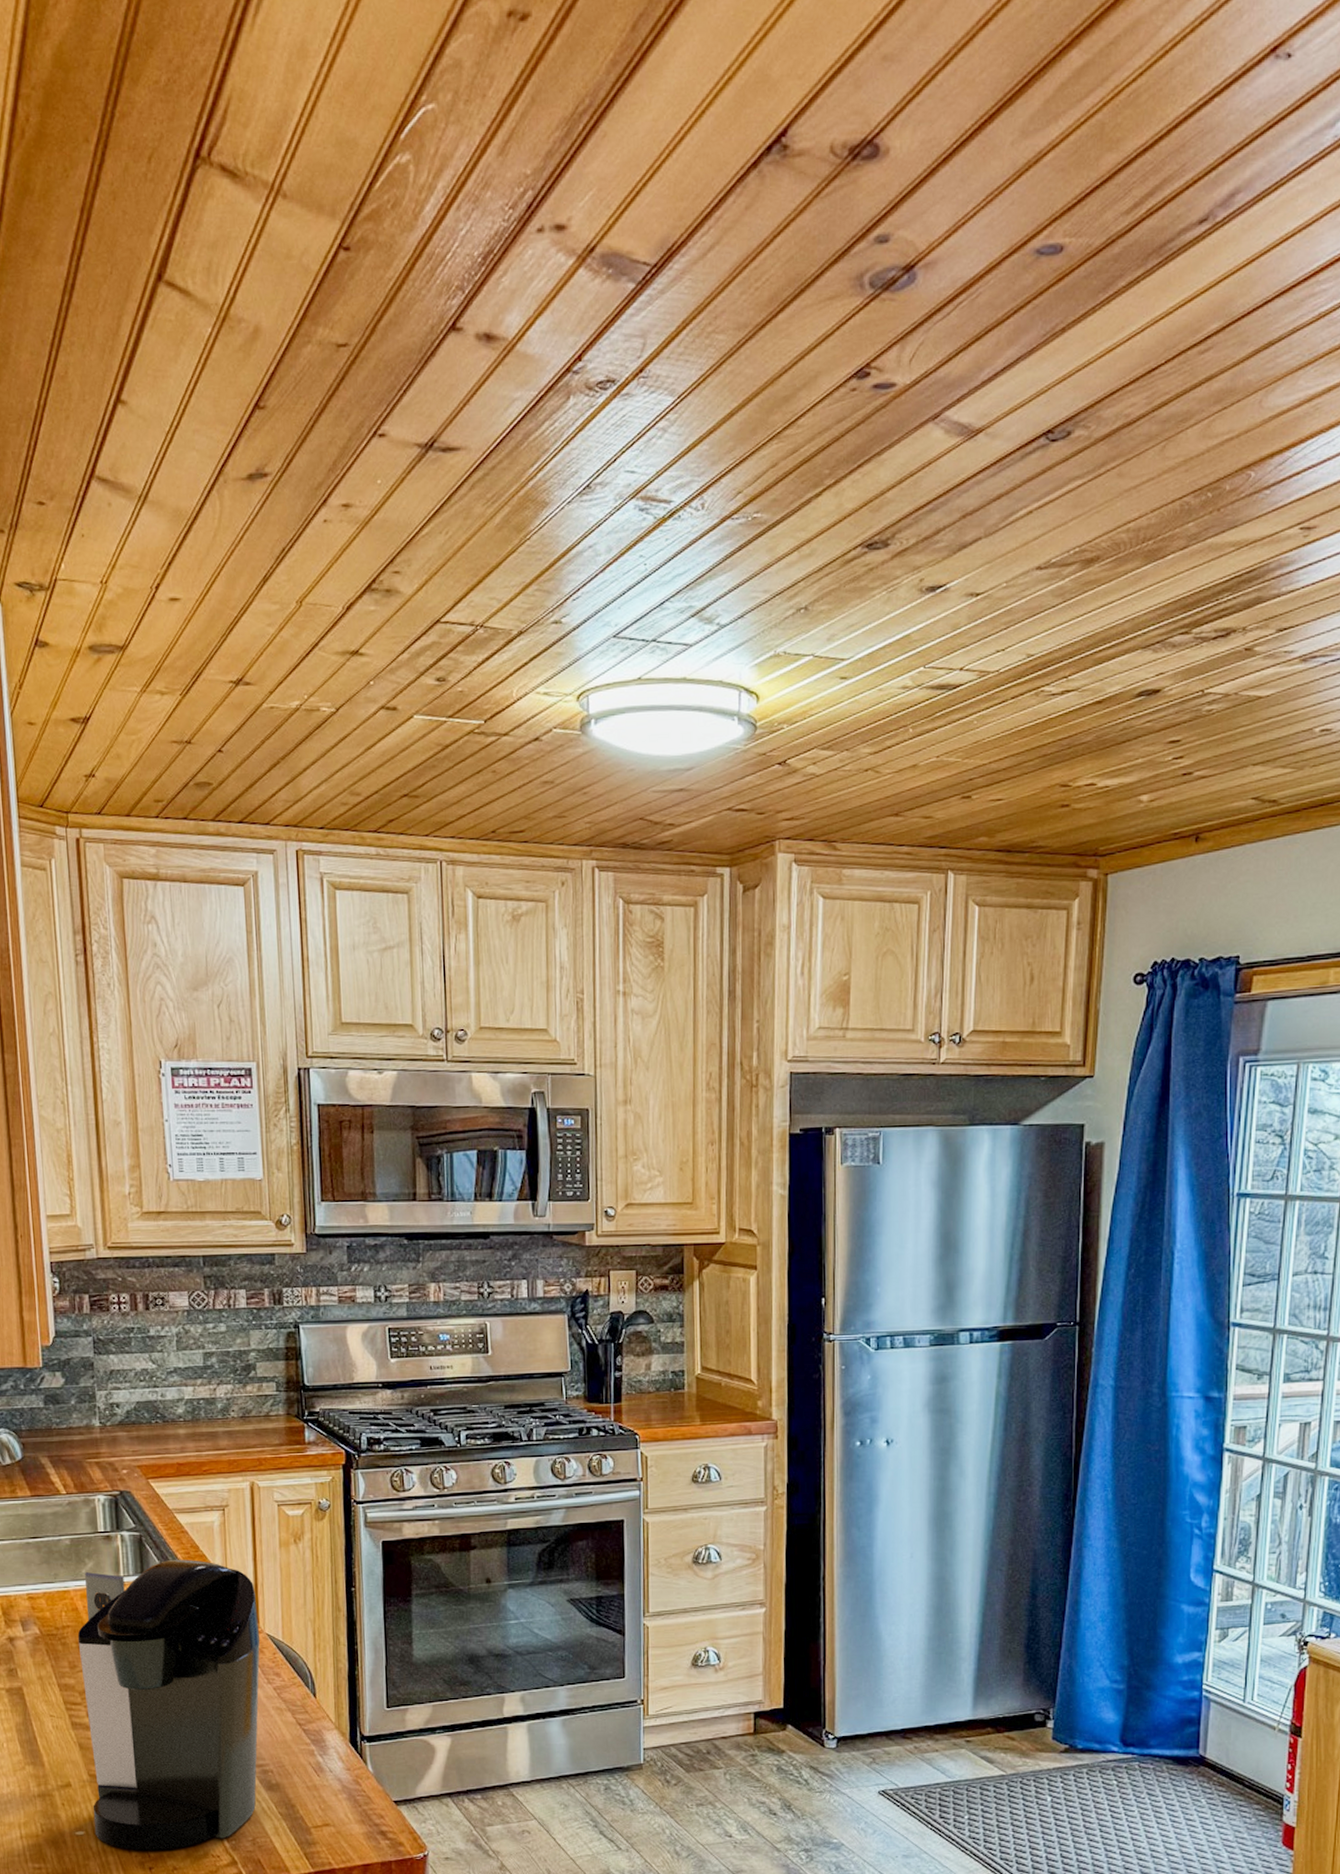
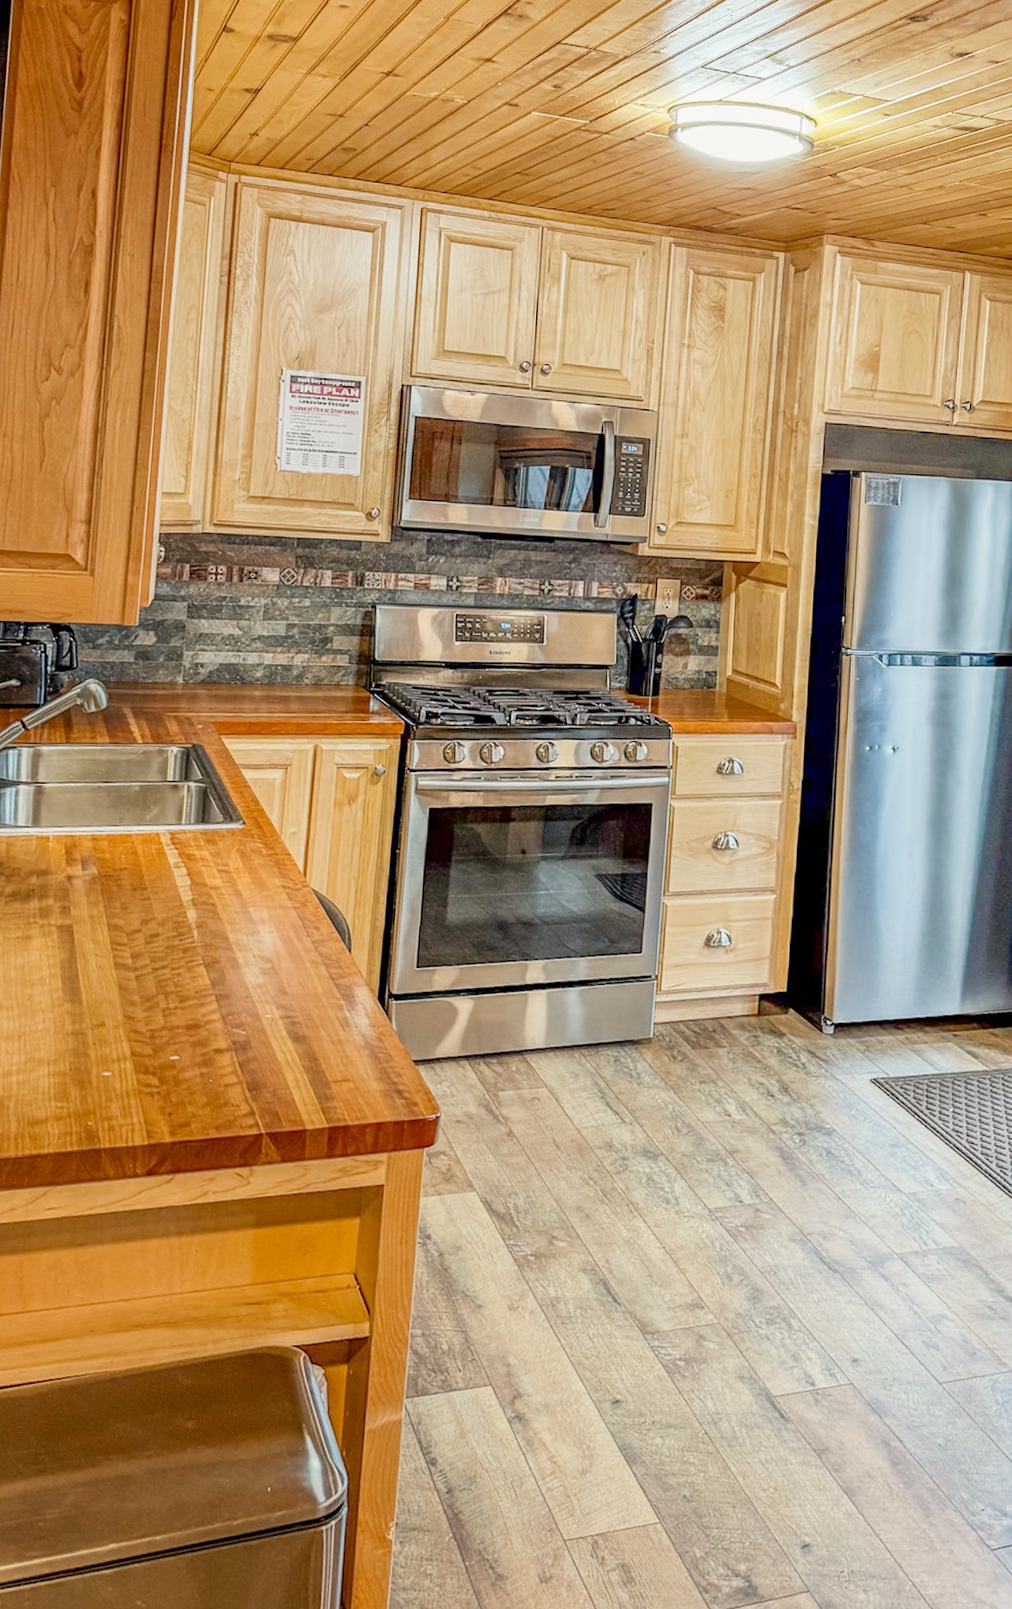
coffee maker: present [77,1559,260,1851] -> none [121,811,306,1096]

